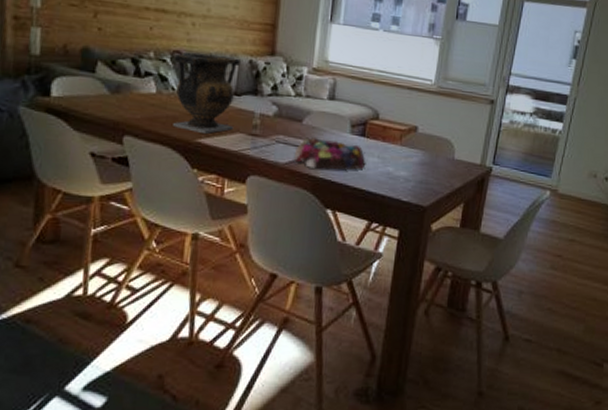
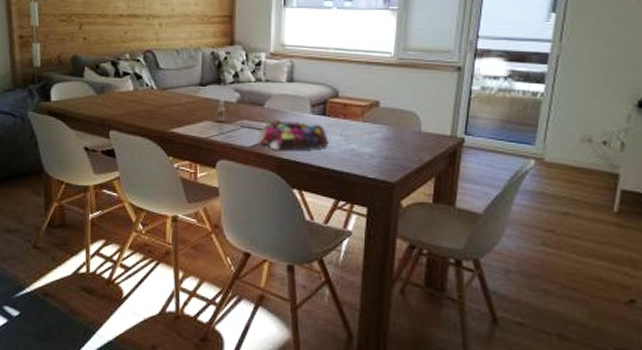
vase: present [173,51,240,134] -> none [147,50,203,123]

